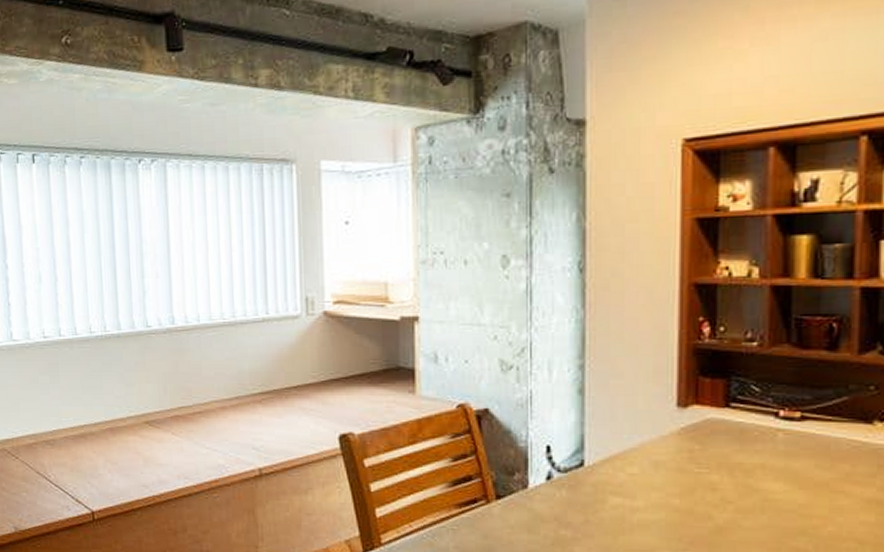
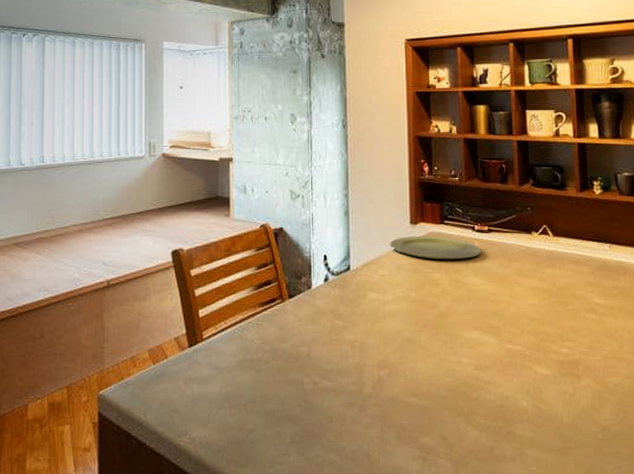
plate: none [645,422,788,458] -> present [390,235,482,260]

